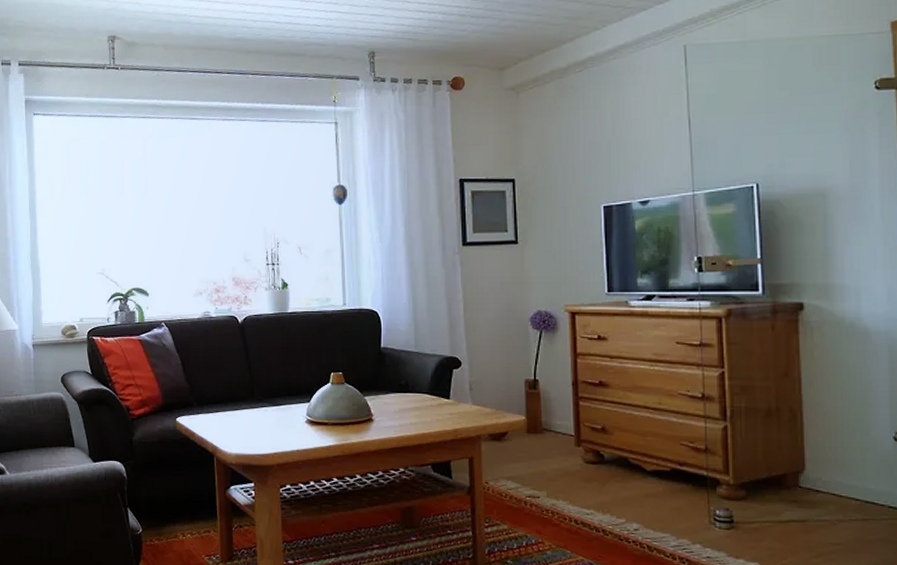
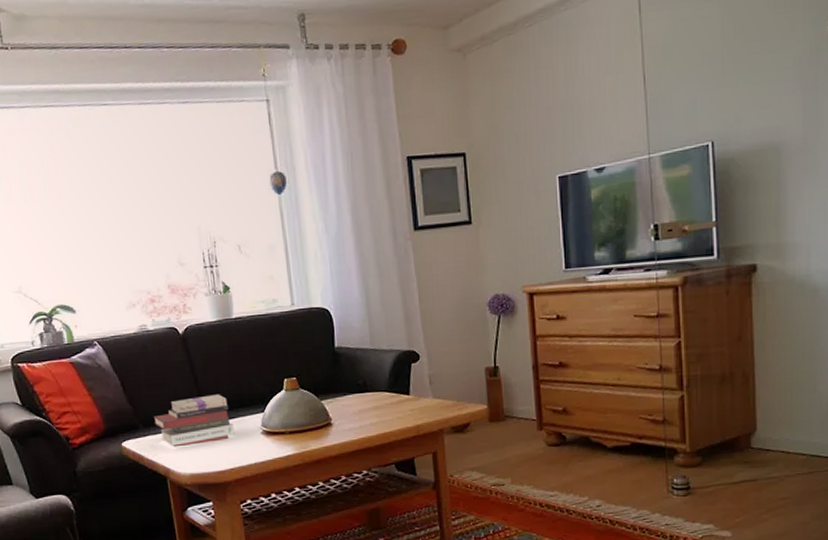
books: none [207,381,280,427] -> present [153,394,234,447]

